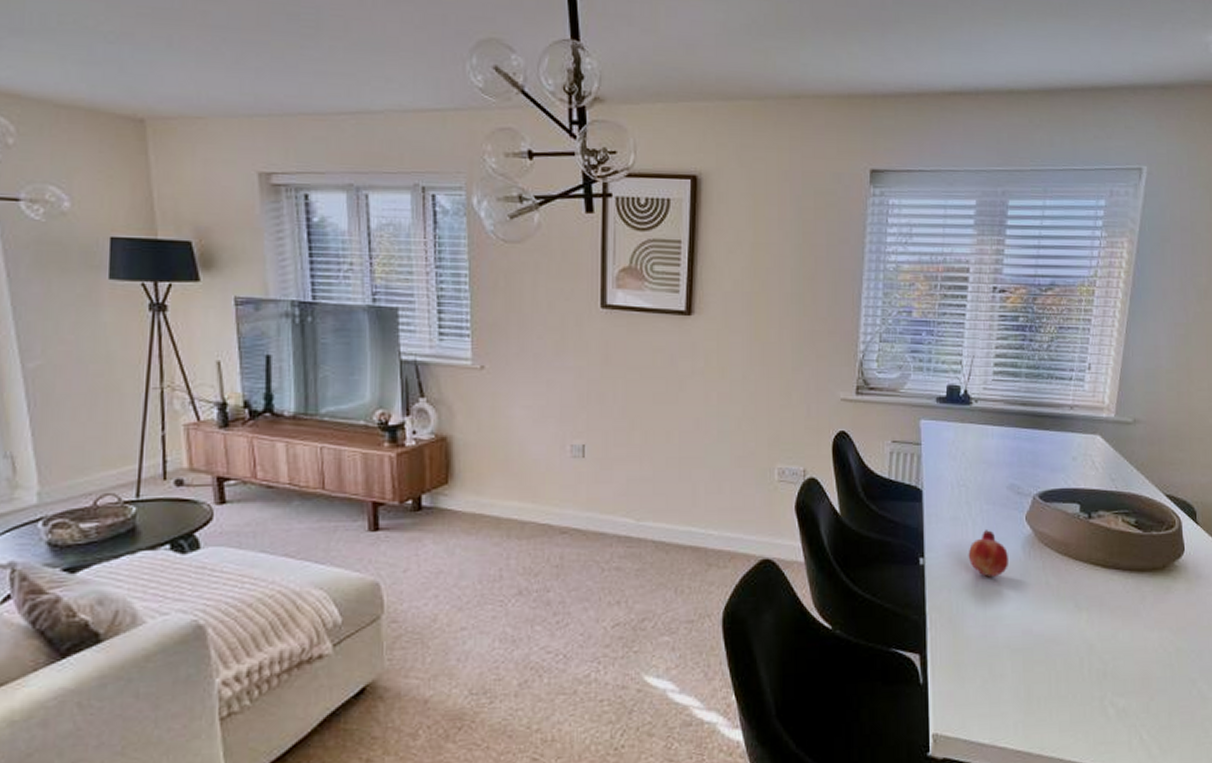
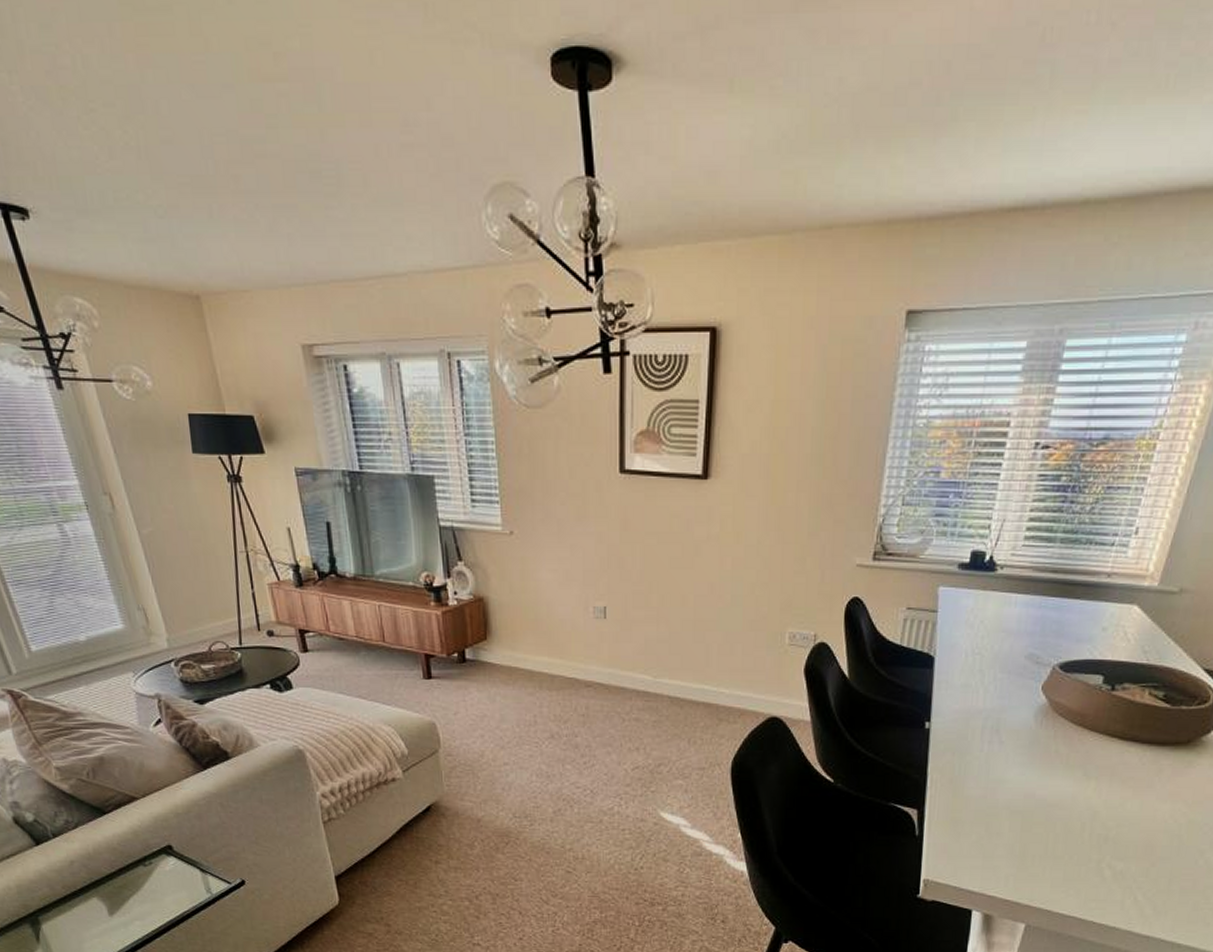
fruit: present [968,530,1008,578] -> none [975,698,1019,744]

